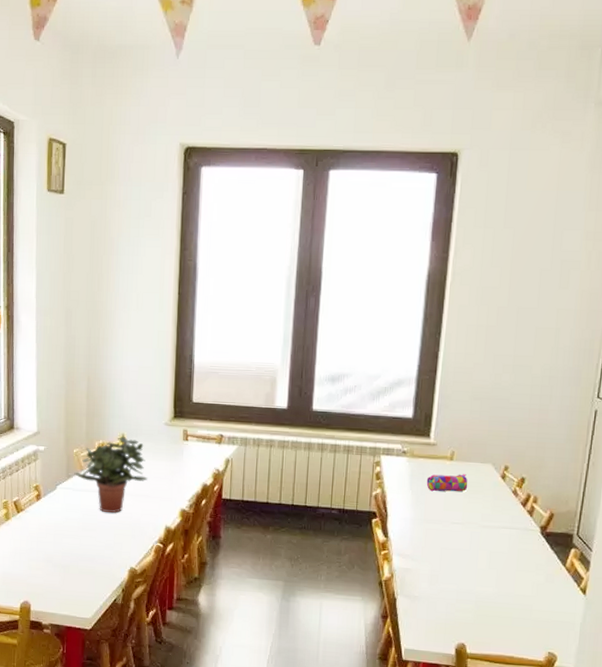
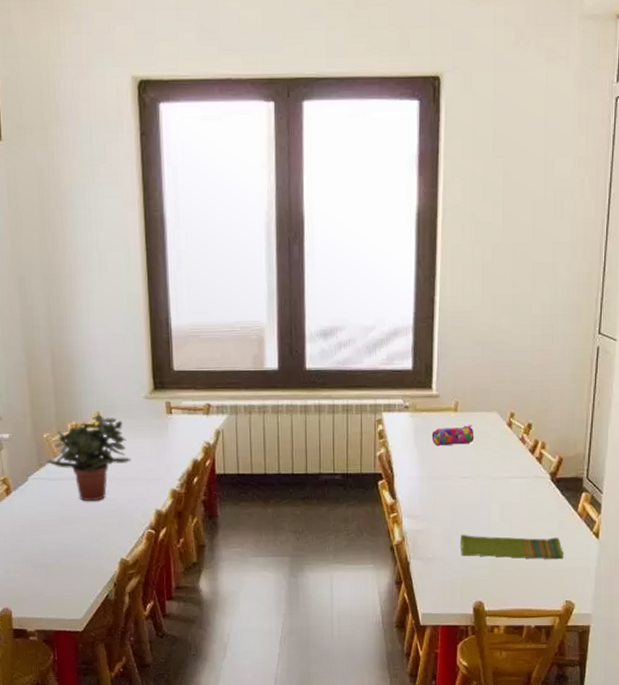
dish towel: none [447,577,549,612] -> present [461,534,563,560]

